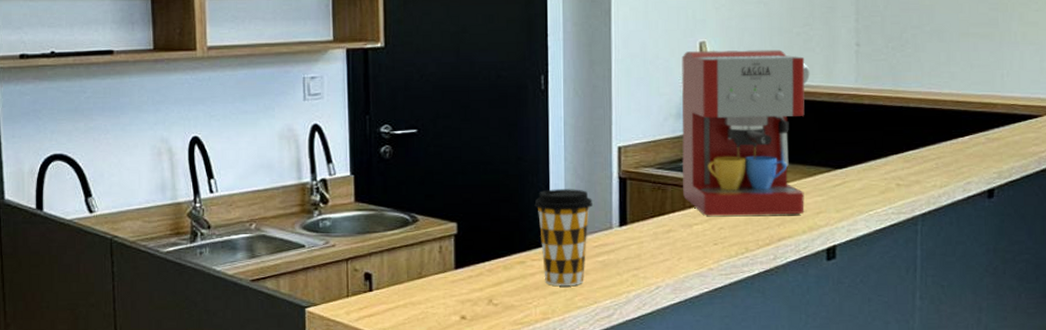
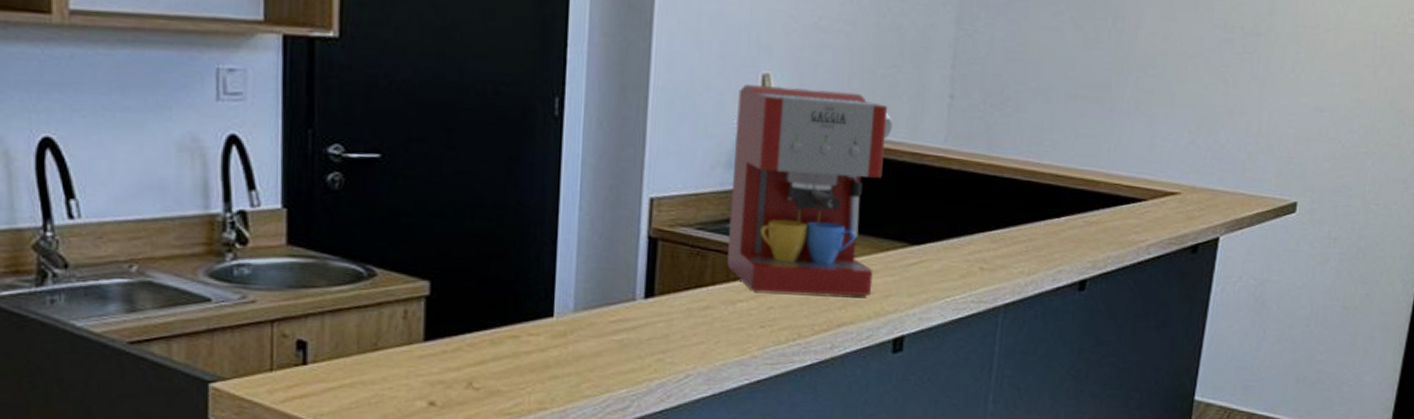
coffee cup: present [534,189,592,286] -> none [536,245,612,369]

